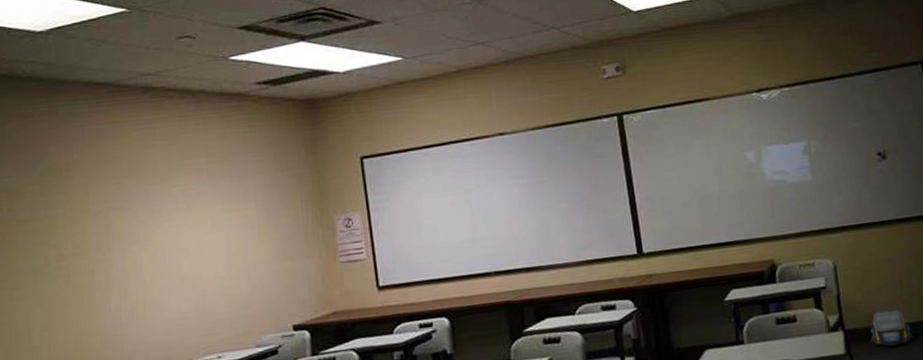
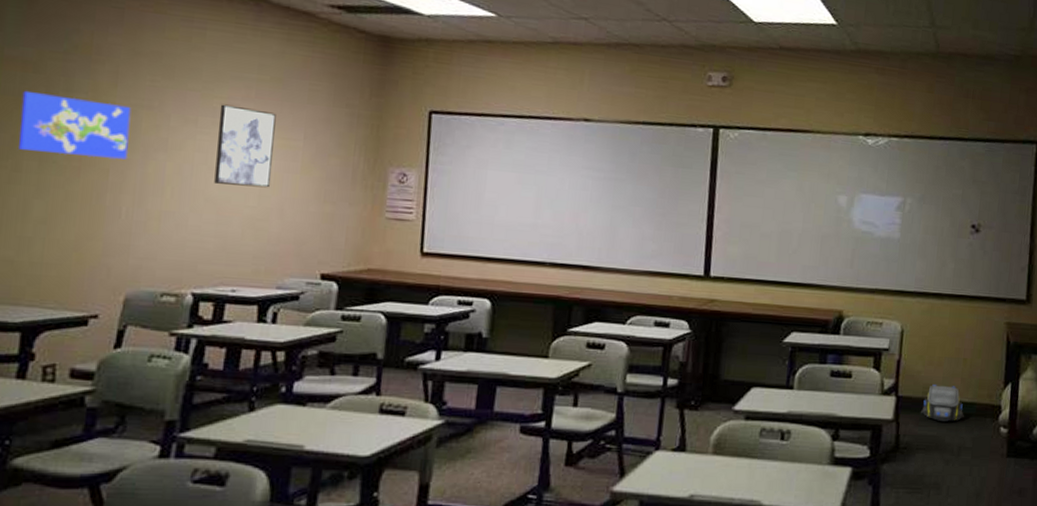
world map: none [10,210,107,269] -> present [19,91,132,160]
wall art: none [179,189,234,263] -> present [214,104,276,188]

